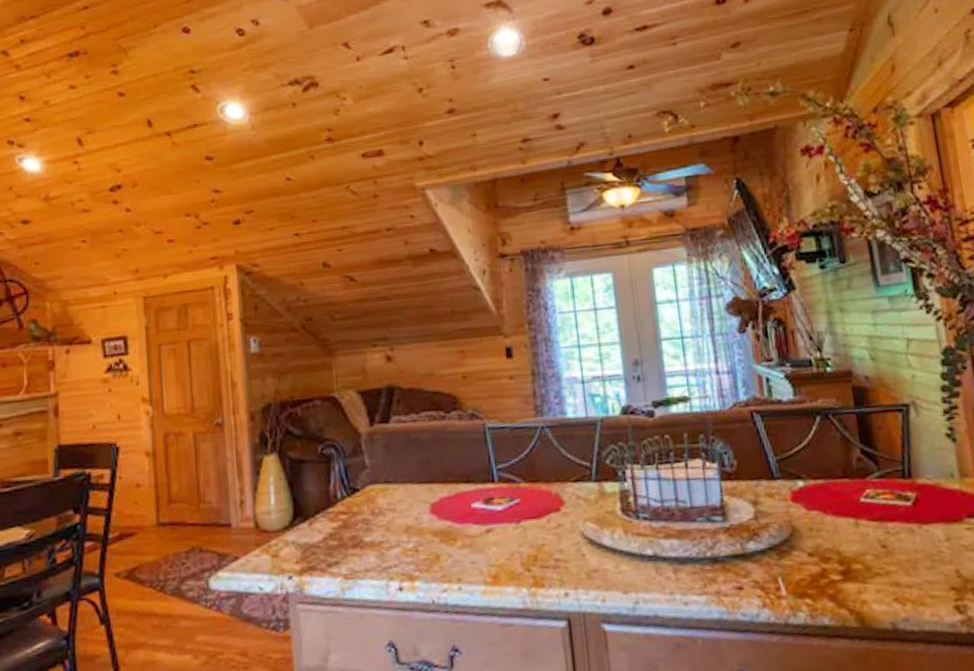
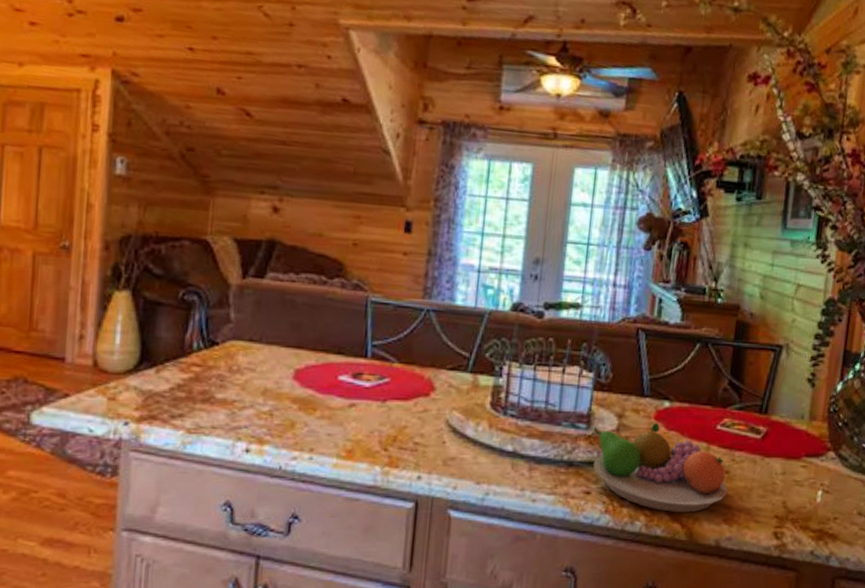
fruit bowl: none [730,505,891,598] -> present [593,423,728,513]

